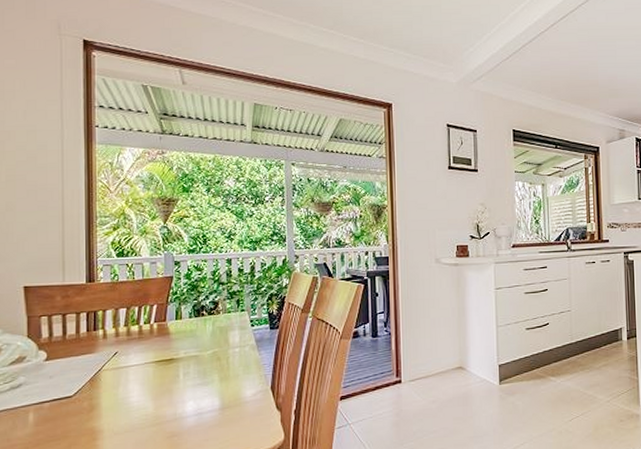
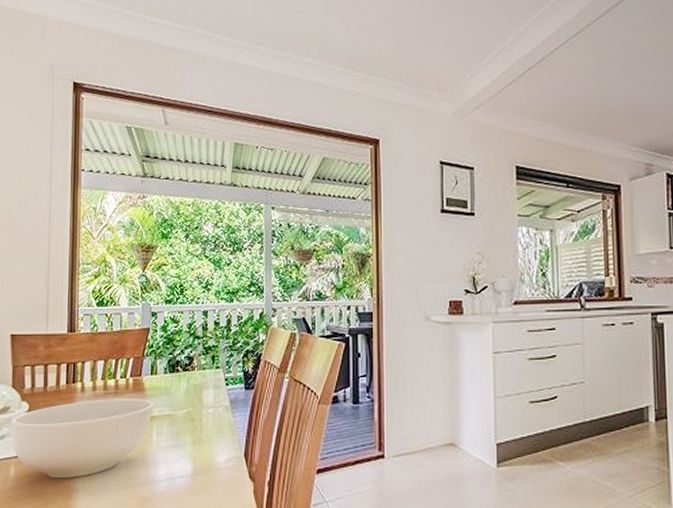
bowl: none [28,342,180,422] -> present [11,399,154,479]

